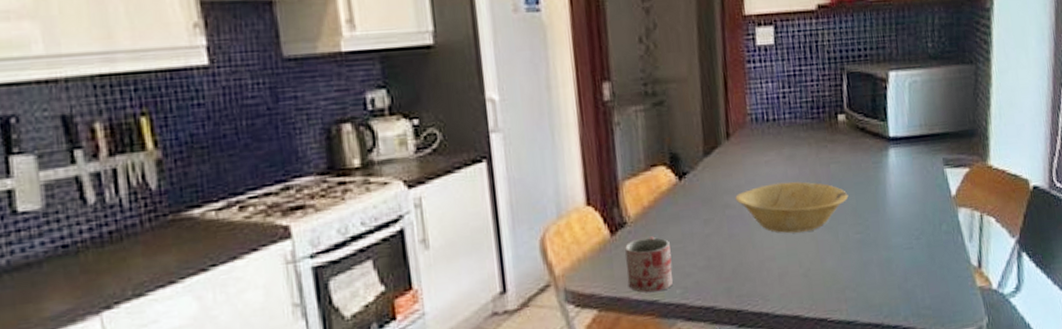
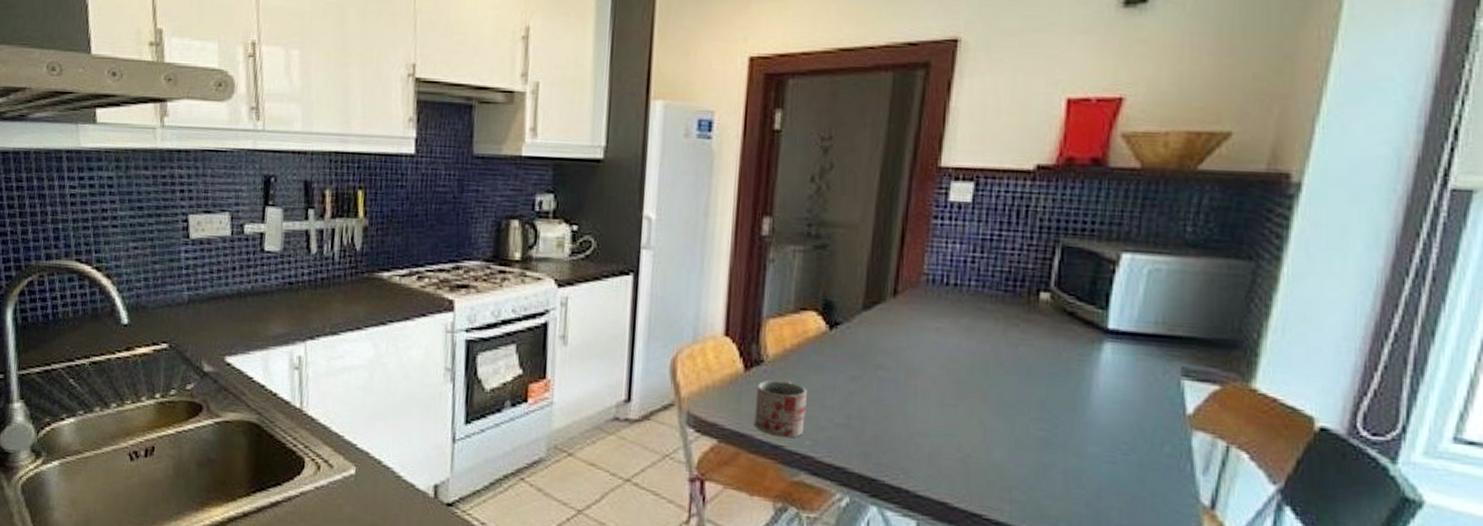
bowl: present [735,181,849,234] -> none [891,353,1037,415]

